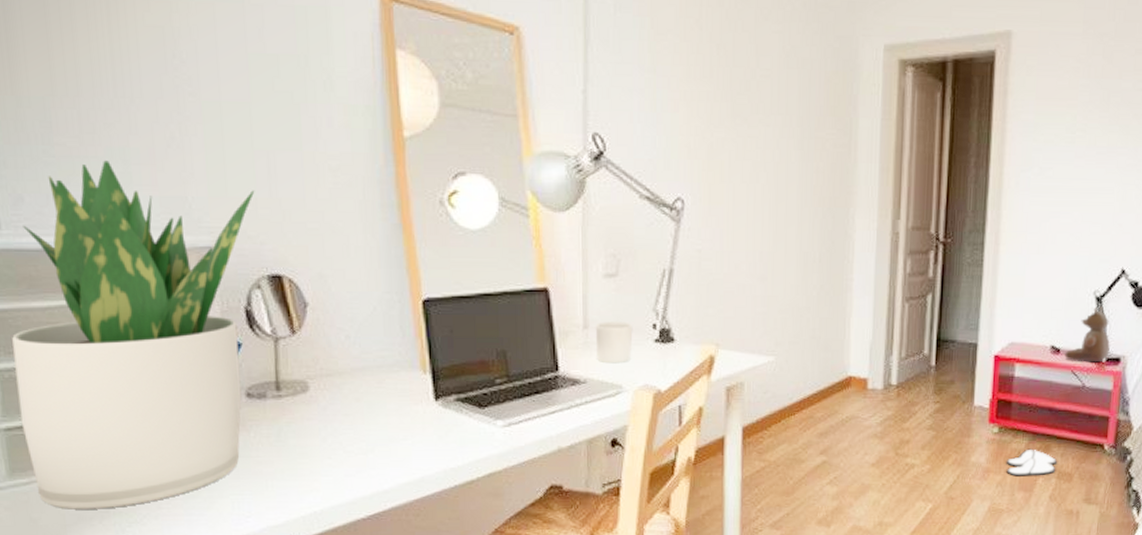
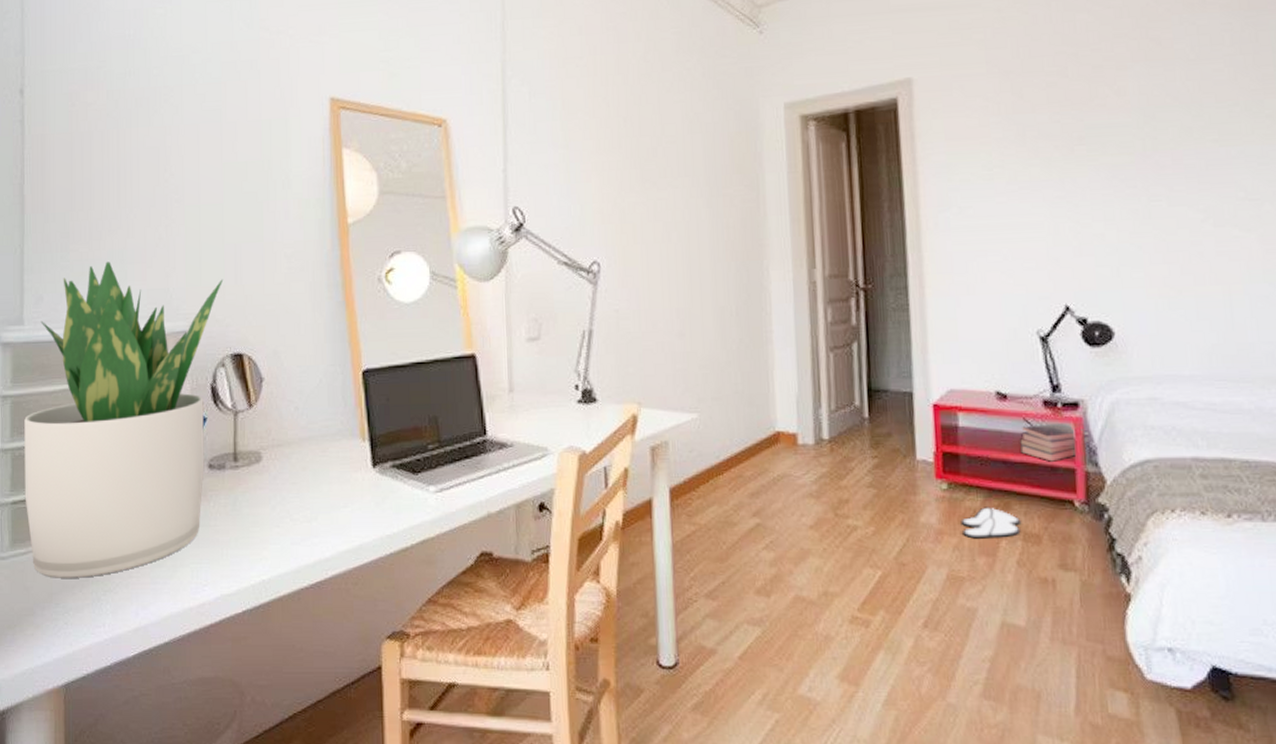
mug: present [595,321,633,364] -> none [520,384,556,426]
teddy bear: present [1064,306,1110,363] -> none [1013,347,1065,408]
books: none [1065,376,1125,410] -> present [1019,422,1089,462]

